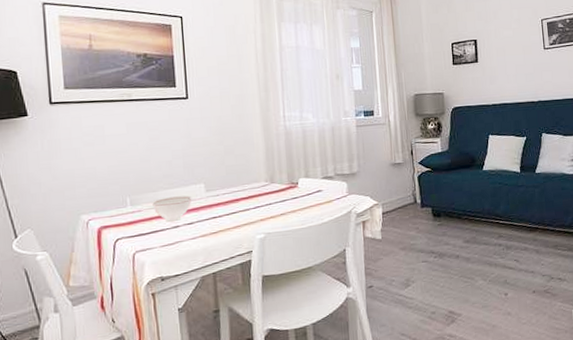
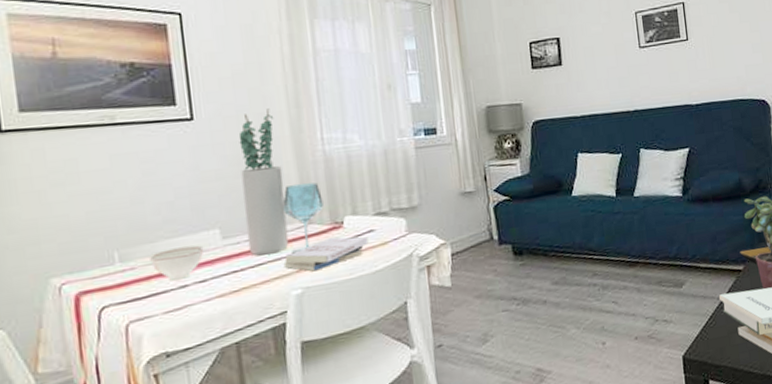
vase: none [221,91,256,206] -> present [238,108,289,256]
books: none [251,194,317,221] -> present [283,237,369,272]
wine glass: none [252,150,284,206] -> present [283,182,325,254]

